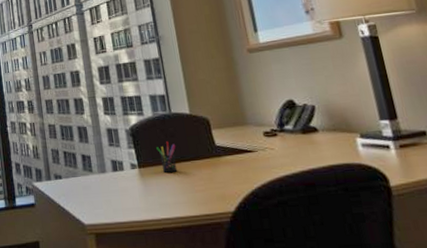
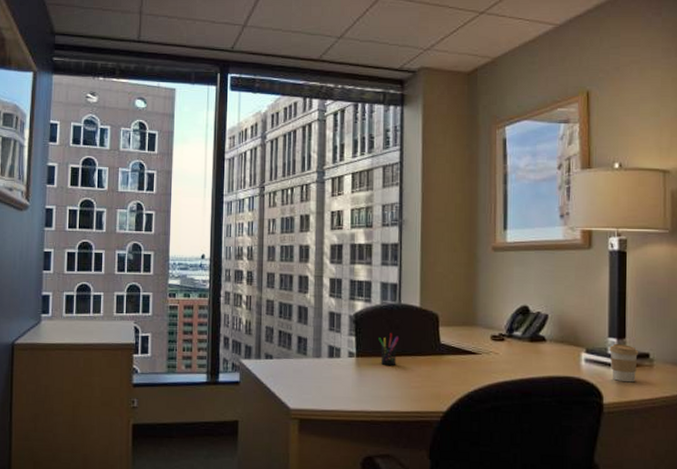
coffee cup: none [383,124,418,163] -> present [609,343,639,383]

